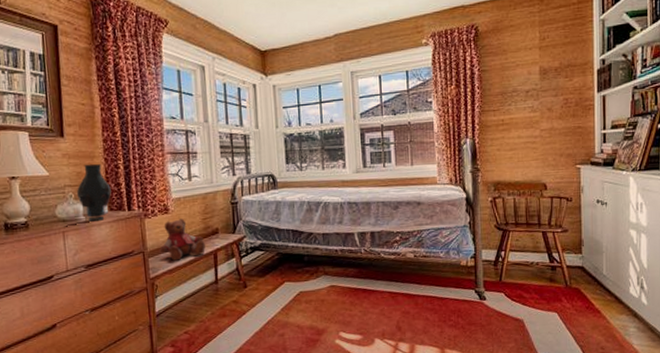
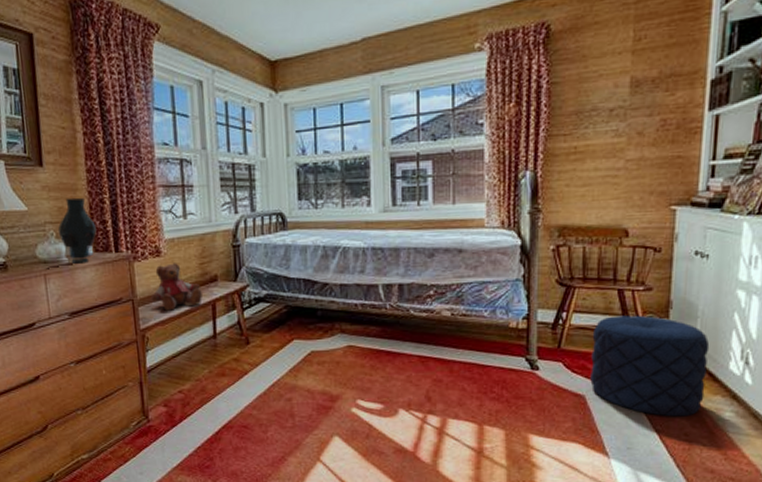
pouf: none [525,252,614,334] -> present [590,315,710,417]

